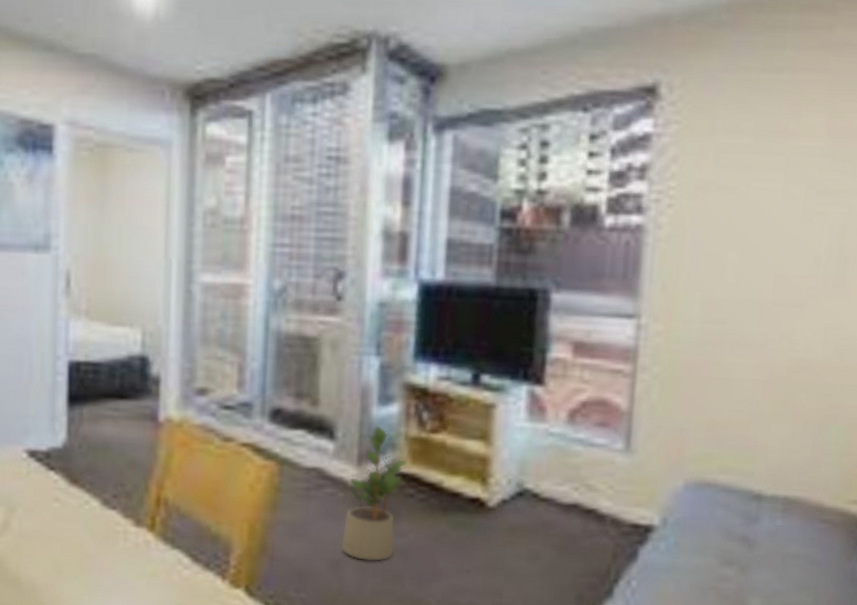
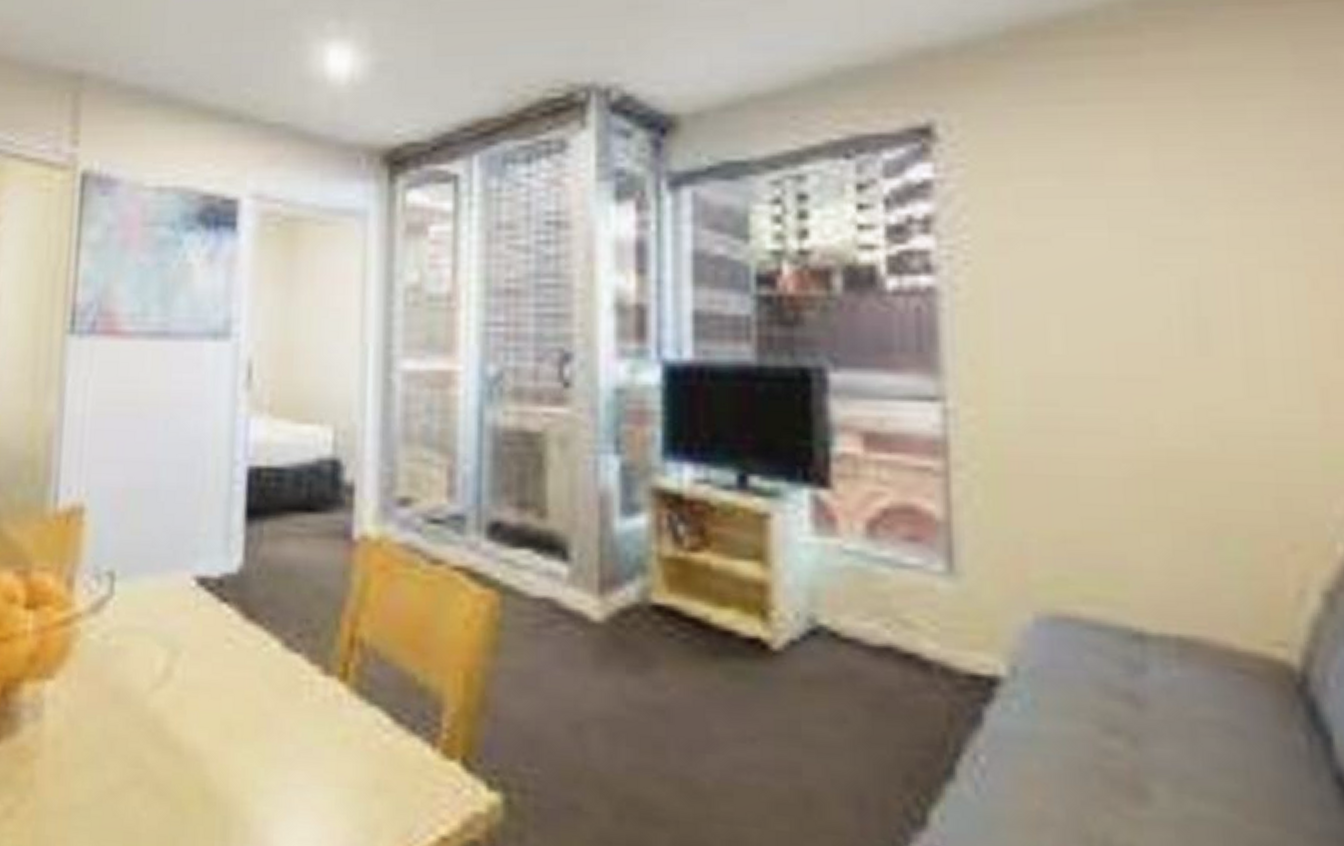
potted plant: present [340,425,407,561] -> none [582,542,662,724]

